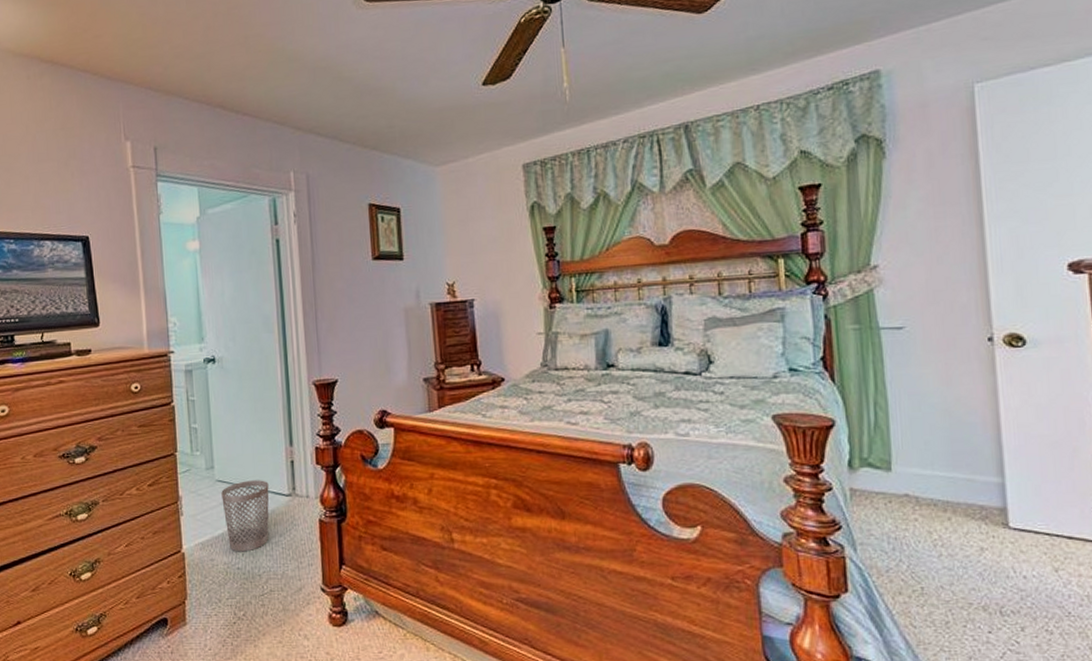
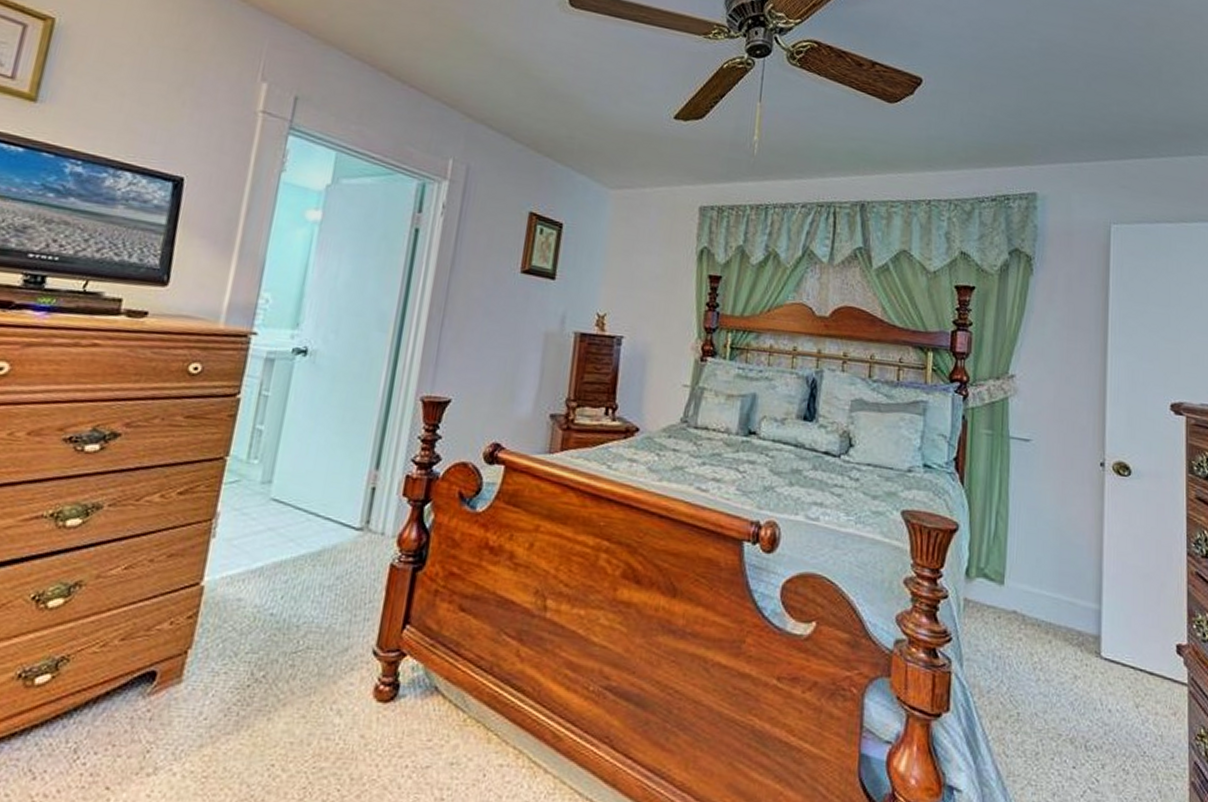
wastebasket: present [221,480,269,552] -> none [267,504,338,594]

